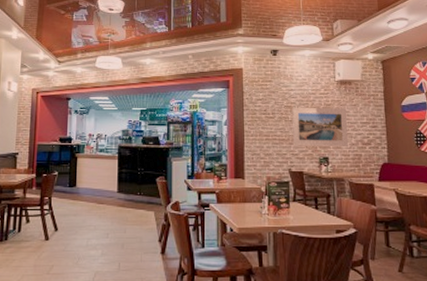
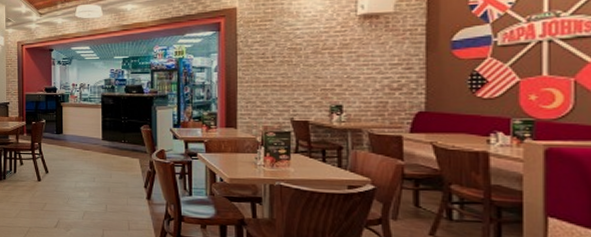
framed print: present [292,107,349,146] -> none [297,48,371,93]

